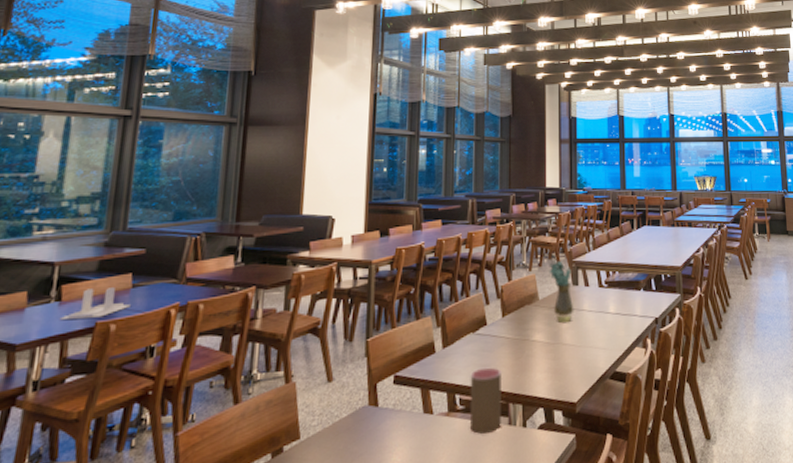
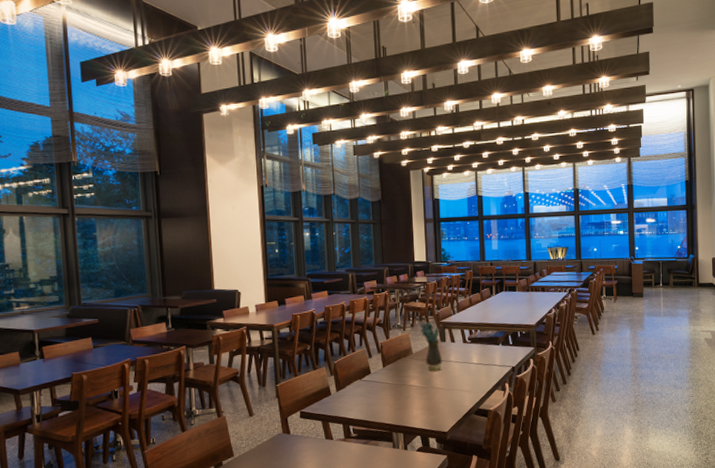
napkin holder: present [59,288,130,321] -> none [45,348,95,373]
cup: present [469,367,503,434] -> none [360,405,387,454]

